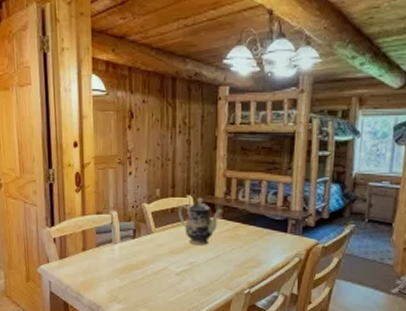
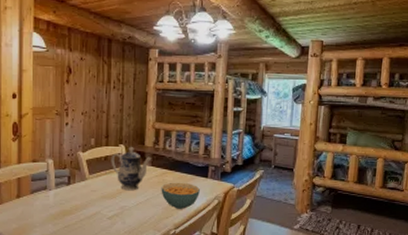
cereal bowl: none [233,237,278,267] -> present [161,182,200,209]

